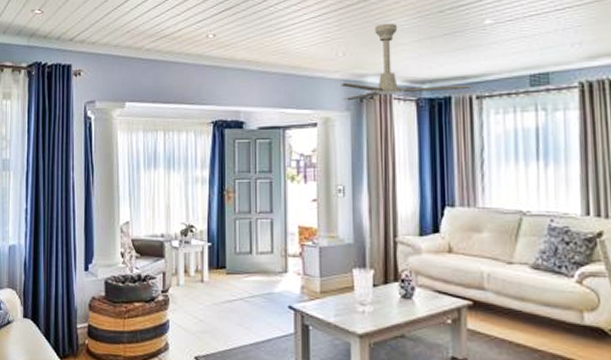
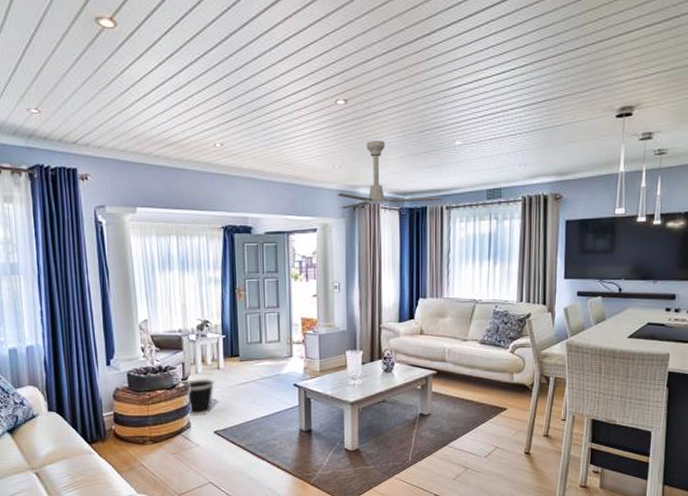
wastebasket: none [164,291,198,337] -> present [184,378,215,417]

